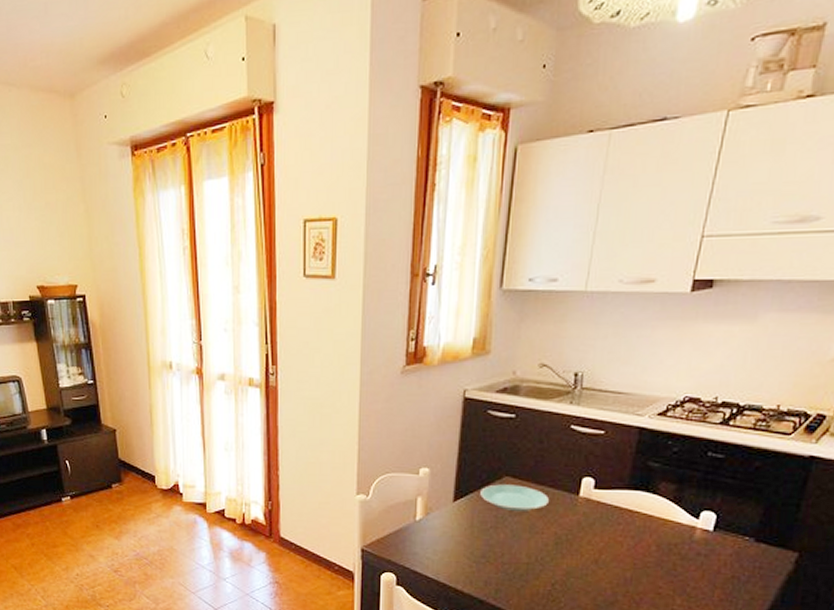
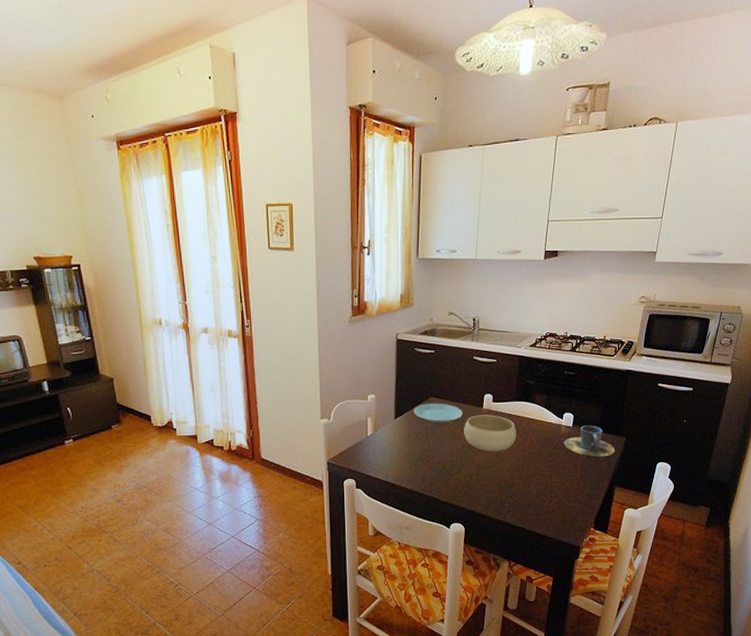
bowl: none [548,505,626,556] -> present [464,415,516,452]
cup: none [697,530,779,578] -> present [564,425,615,457]

